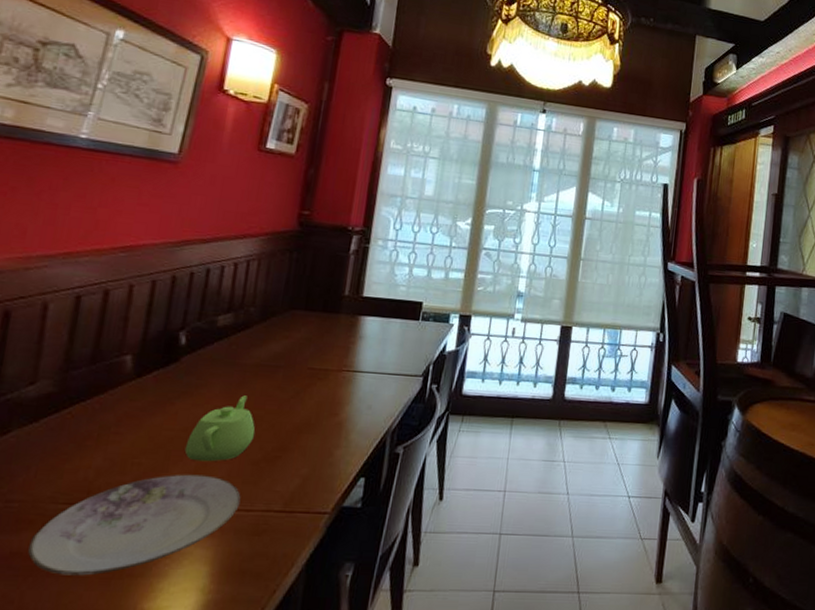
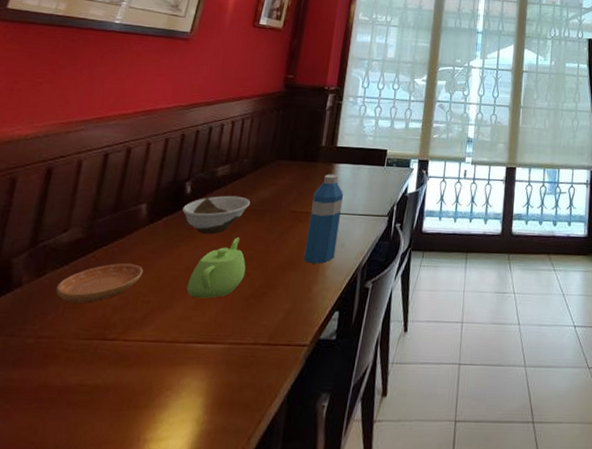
saucer: none [24,421,132,465] -> present [55,263,144,303]
plate: present [28,474,241,576] -> none [52,310,233,407]
bowl: none [176,348,259,392] -> present [182,195,251,235]
water bottle: none [323,327,371,427] -> present [303,174,344,264]

